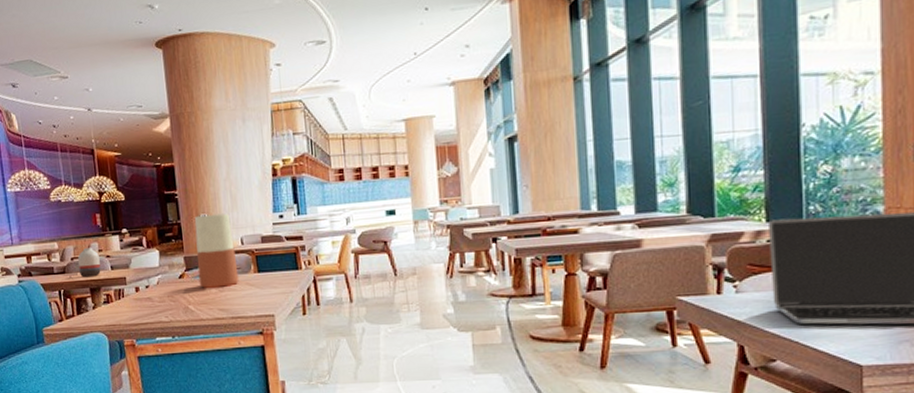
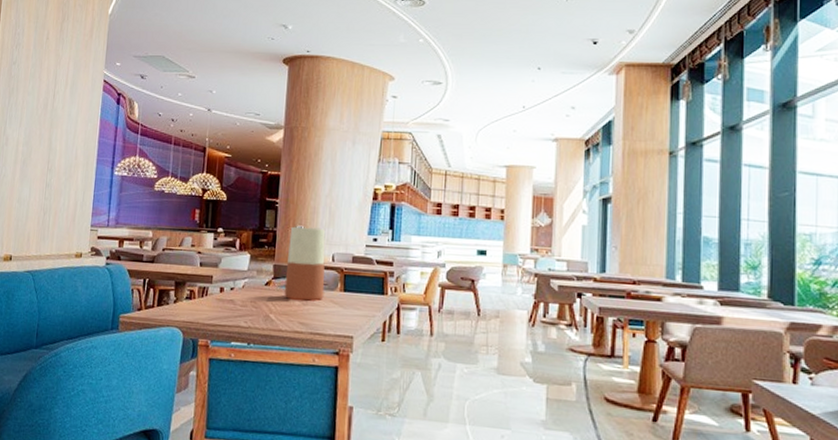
vase: present [78,248,101,278] -> none [167,241,191,271]

